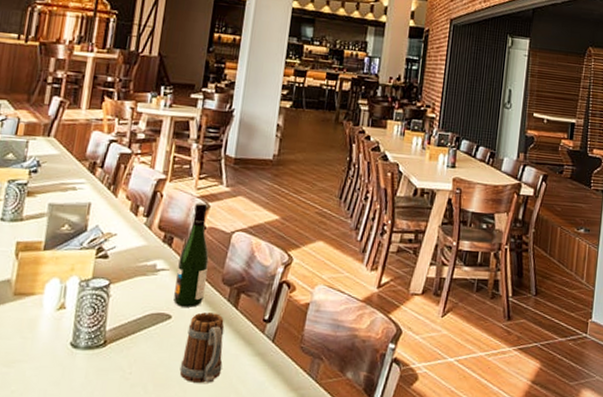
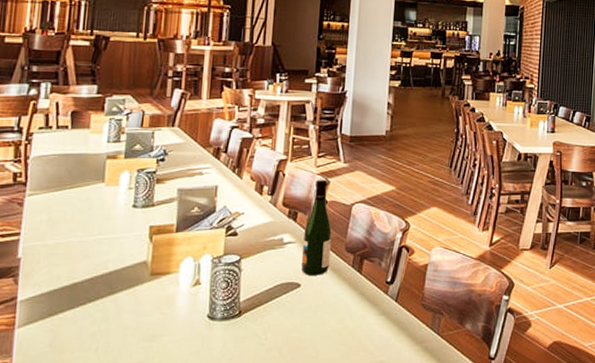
beer mug: present [179,312,225,383] -> none [311,279,351,343]

